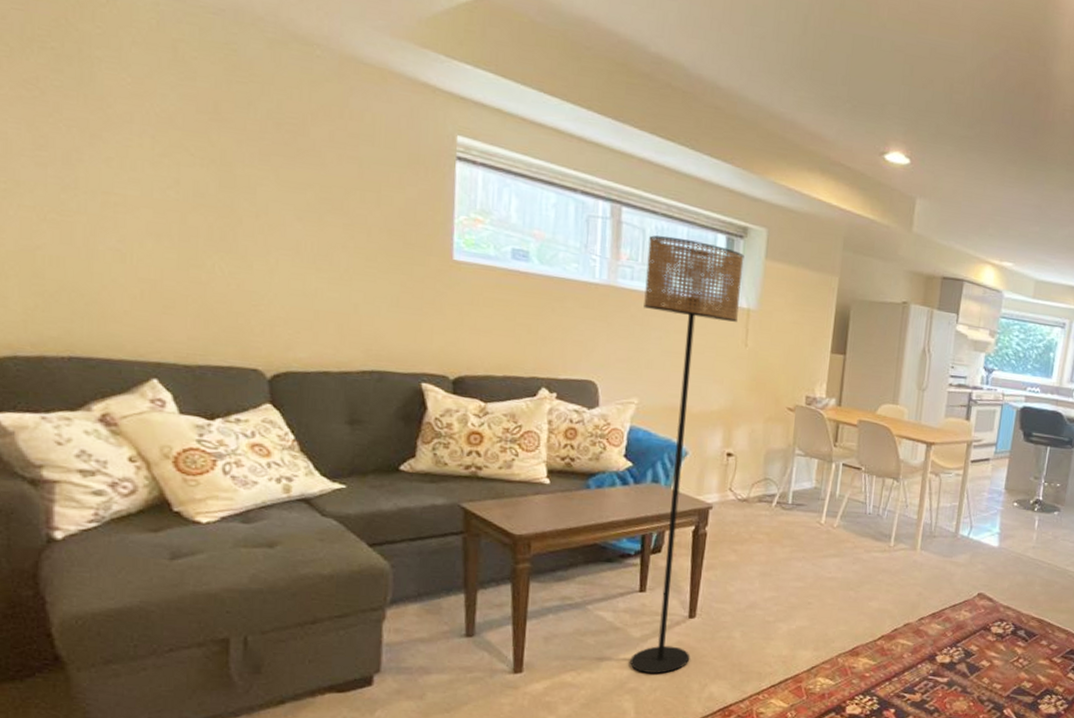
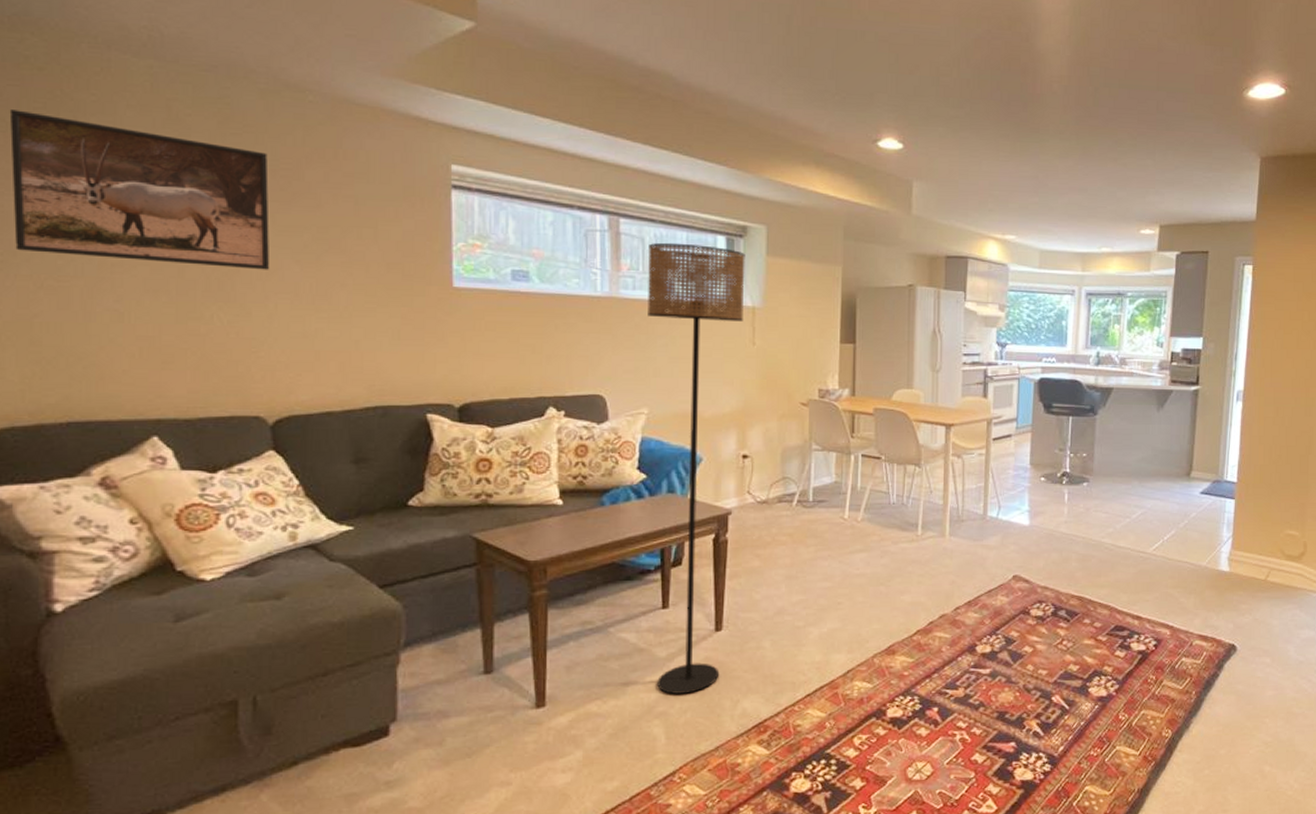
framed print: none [13,34,274,225] -> present [9,109,270,270]

